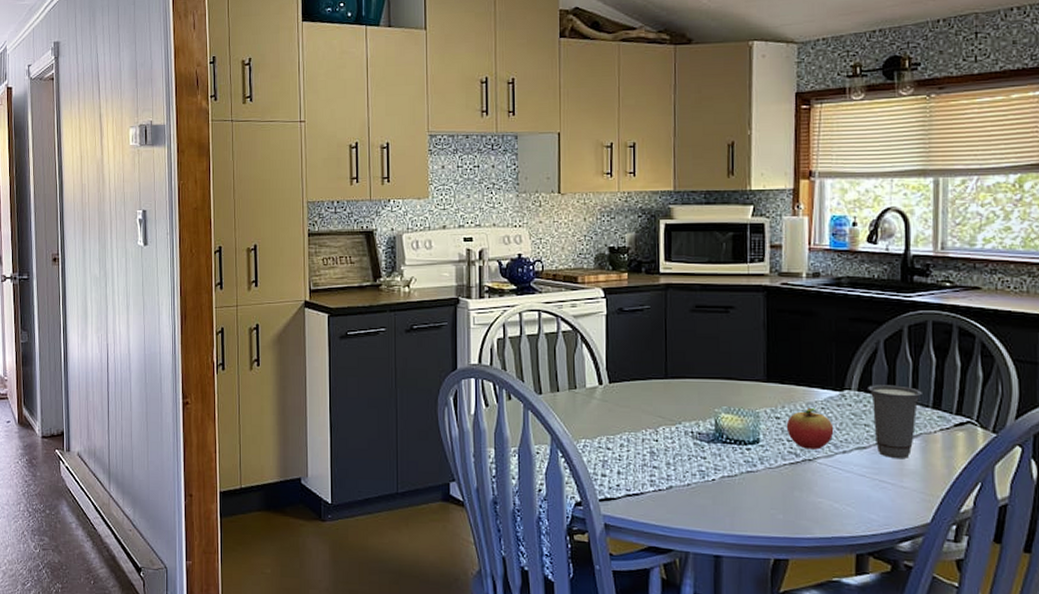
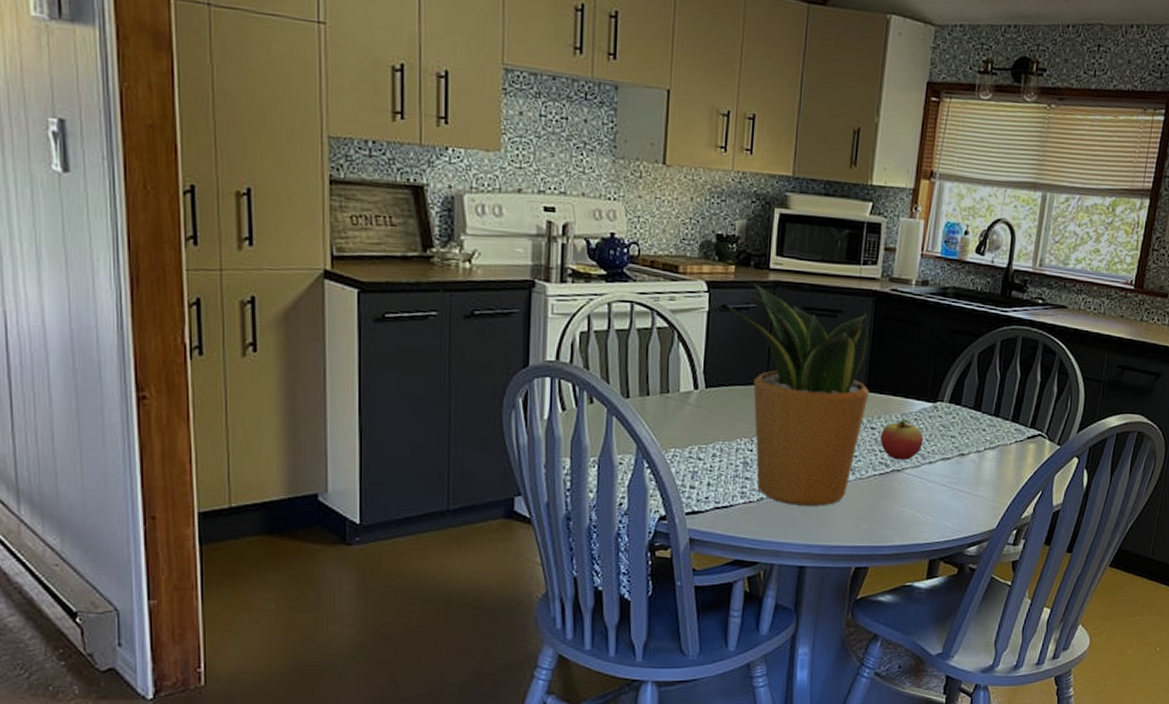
potted plant: none [624,288,770,495] -> present [728,284,869,506]
cup: present [868,385,922,458] -> none [958,397,1005,469]

